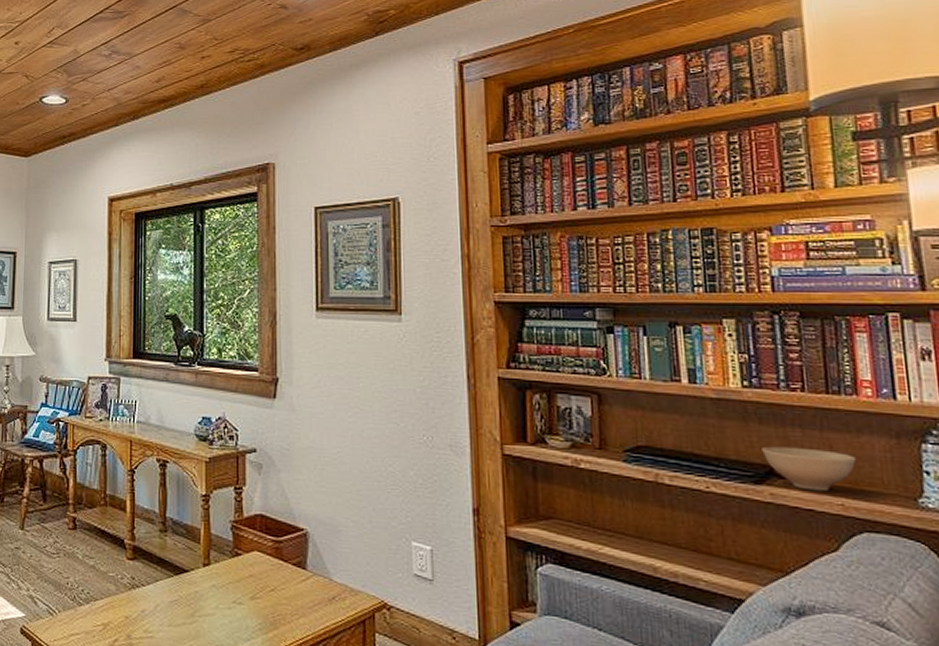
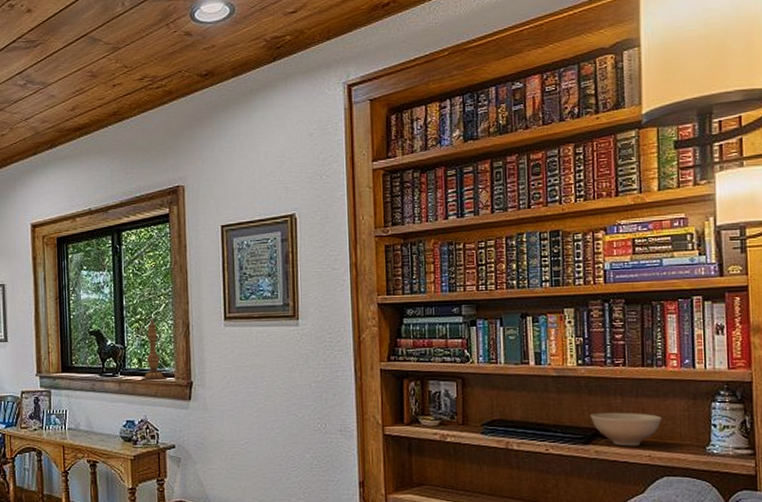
candlestick: none [220,304,251,375] -> present [140,318,168,381]

